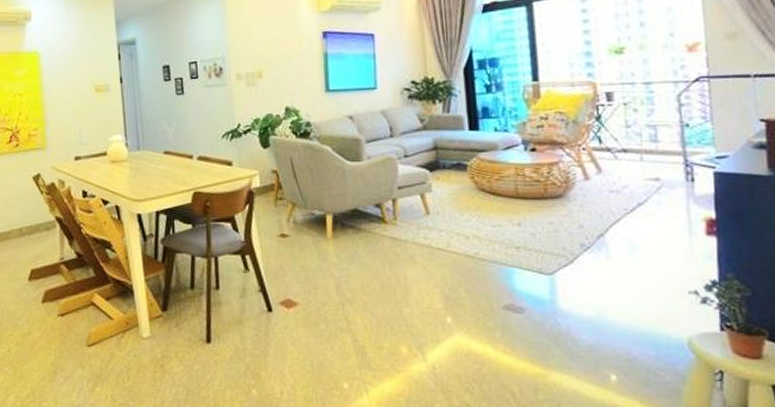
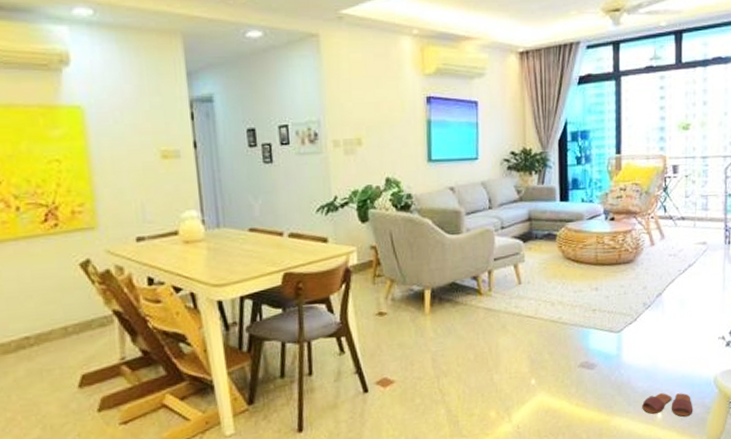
slippers: none [588,351,661,383] -> present [642,393,693,417]

